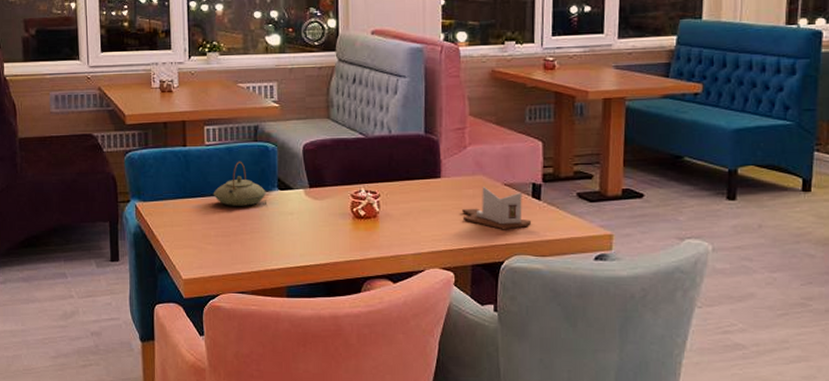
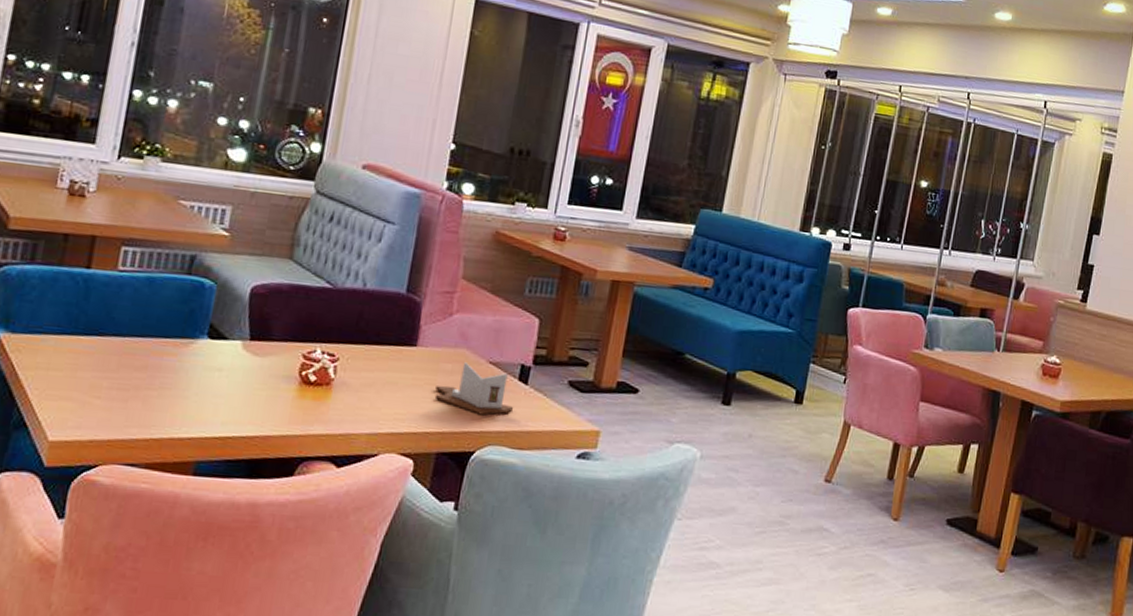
teapot: present [213,161,266,206] -> none [116,296,191,355]

